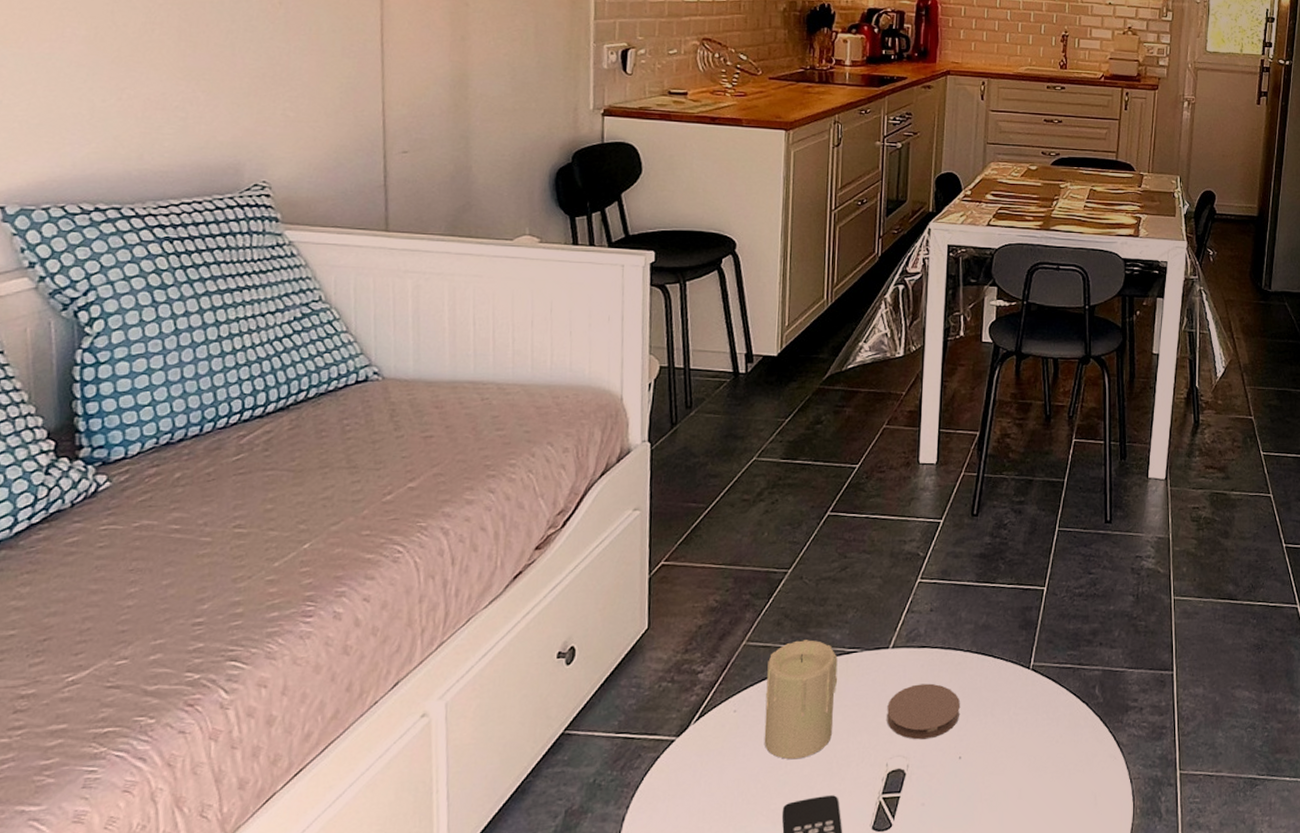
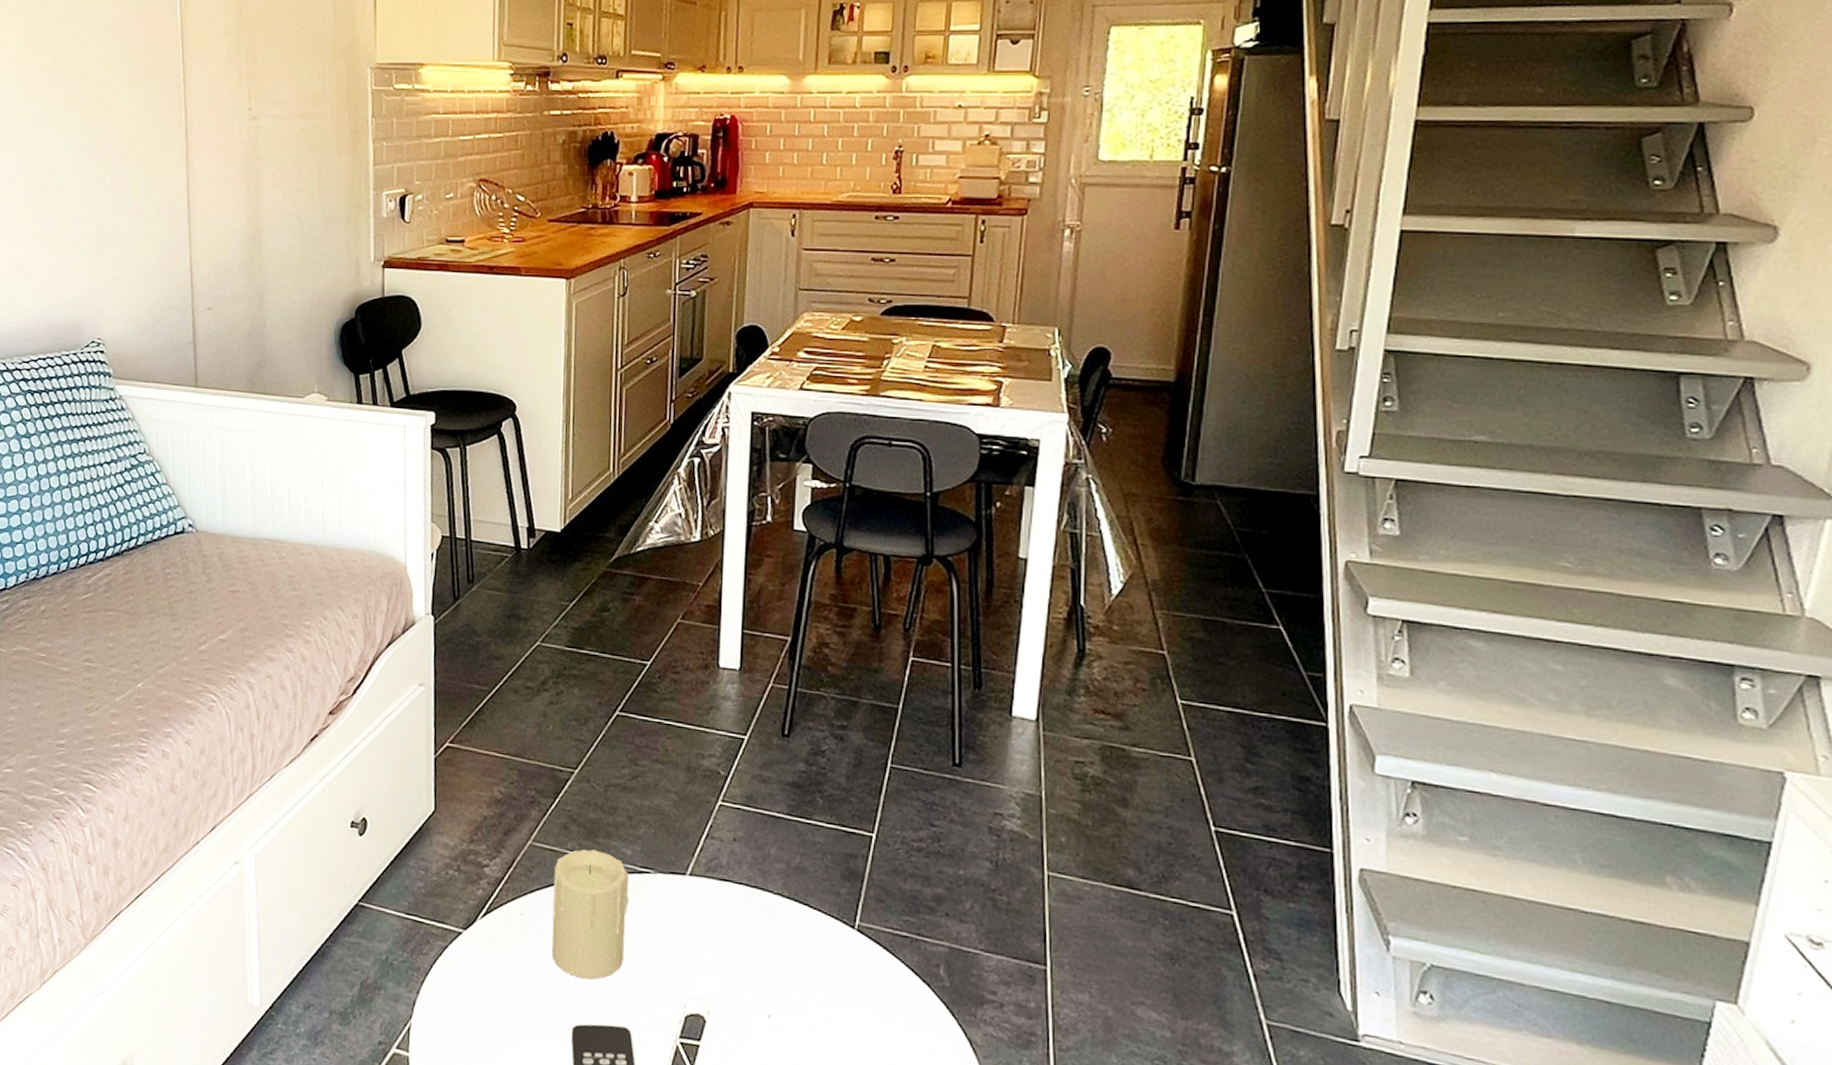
coaster: present [887,683,961,740] -> none [684,921,770,987]

